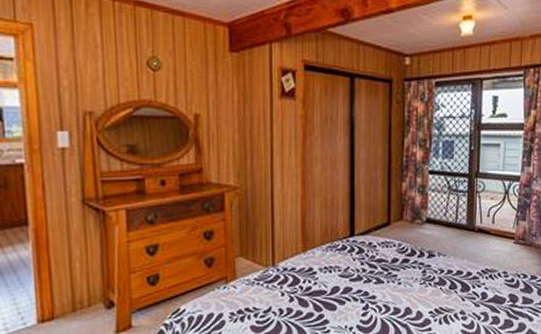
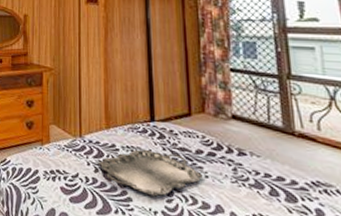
serving tray: none [293,266,397,313] -> present [97,148,204,197]

